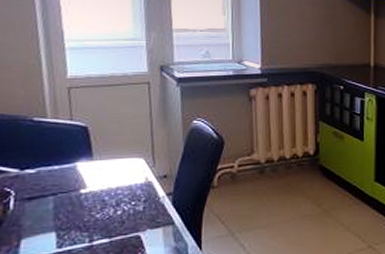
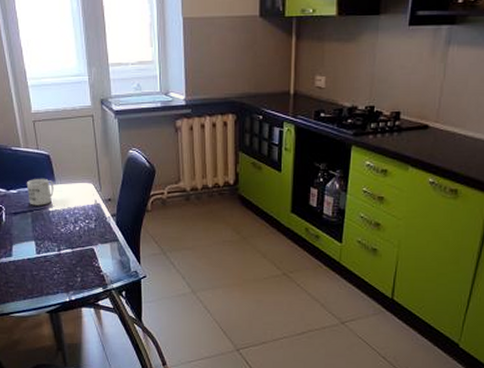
mug: none [50,155,90,187] -> present [26,179,54,206]

